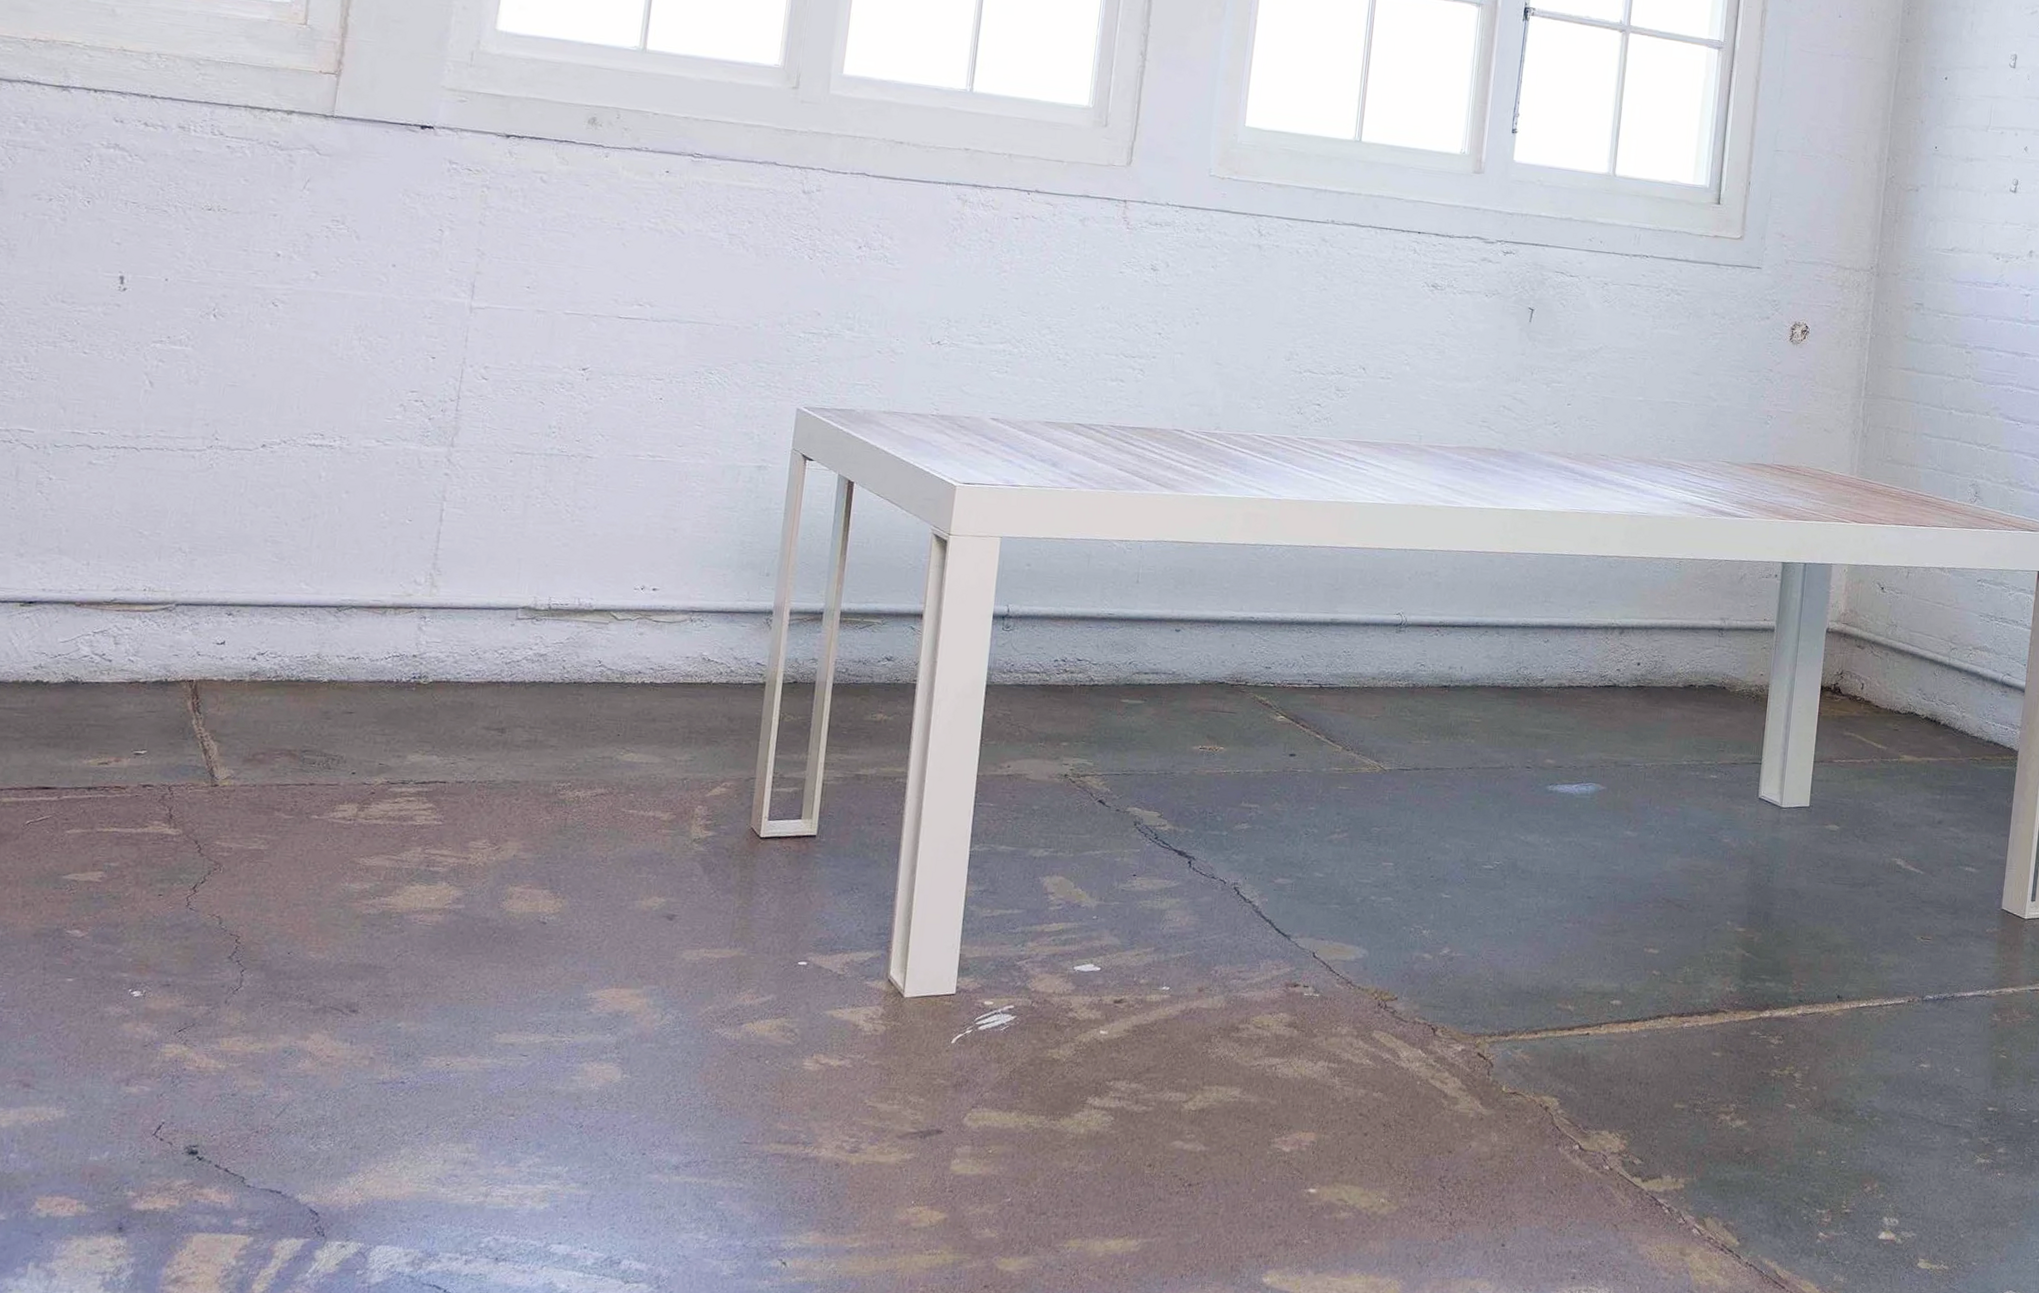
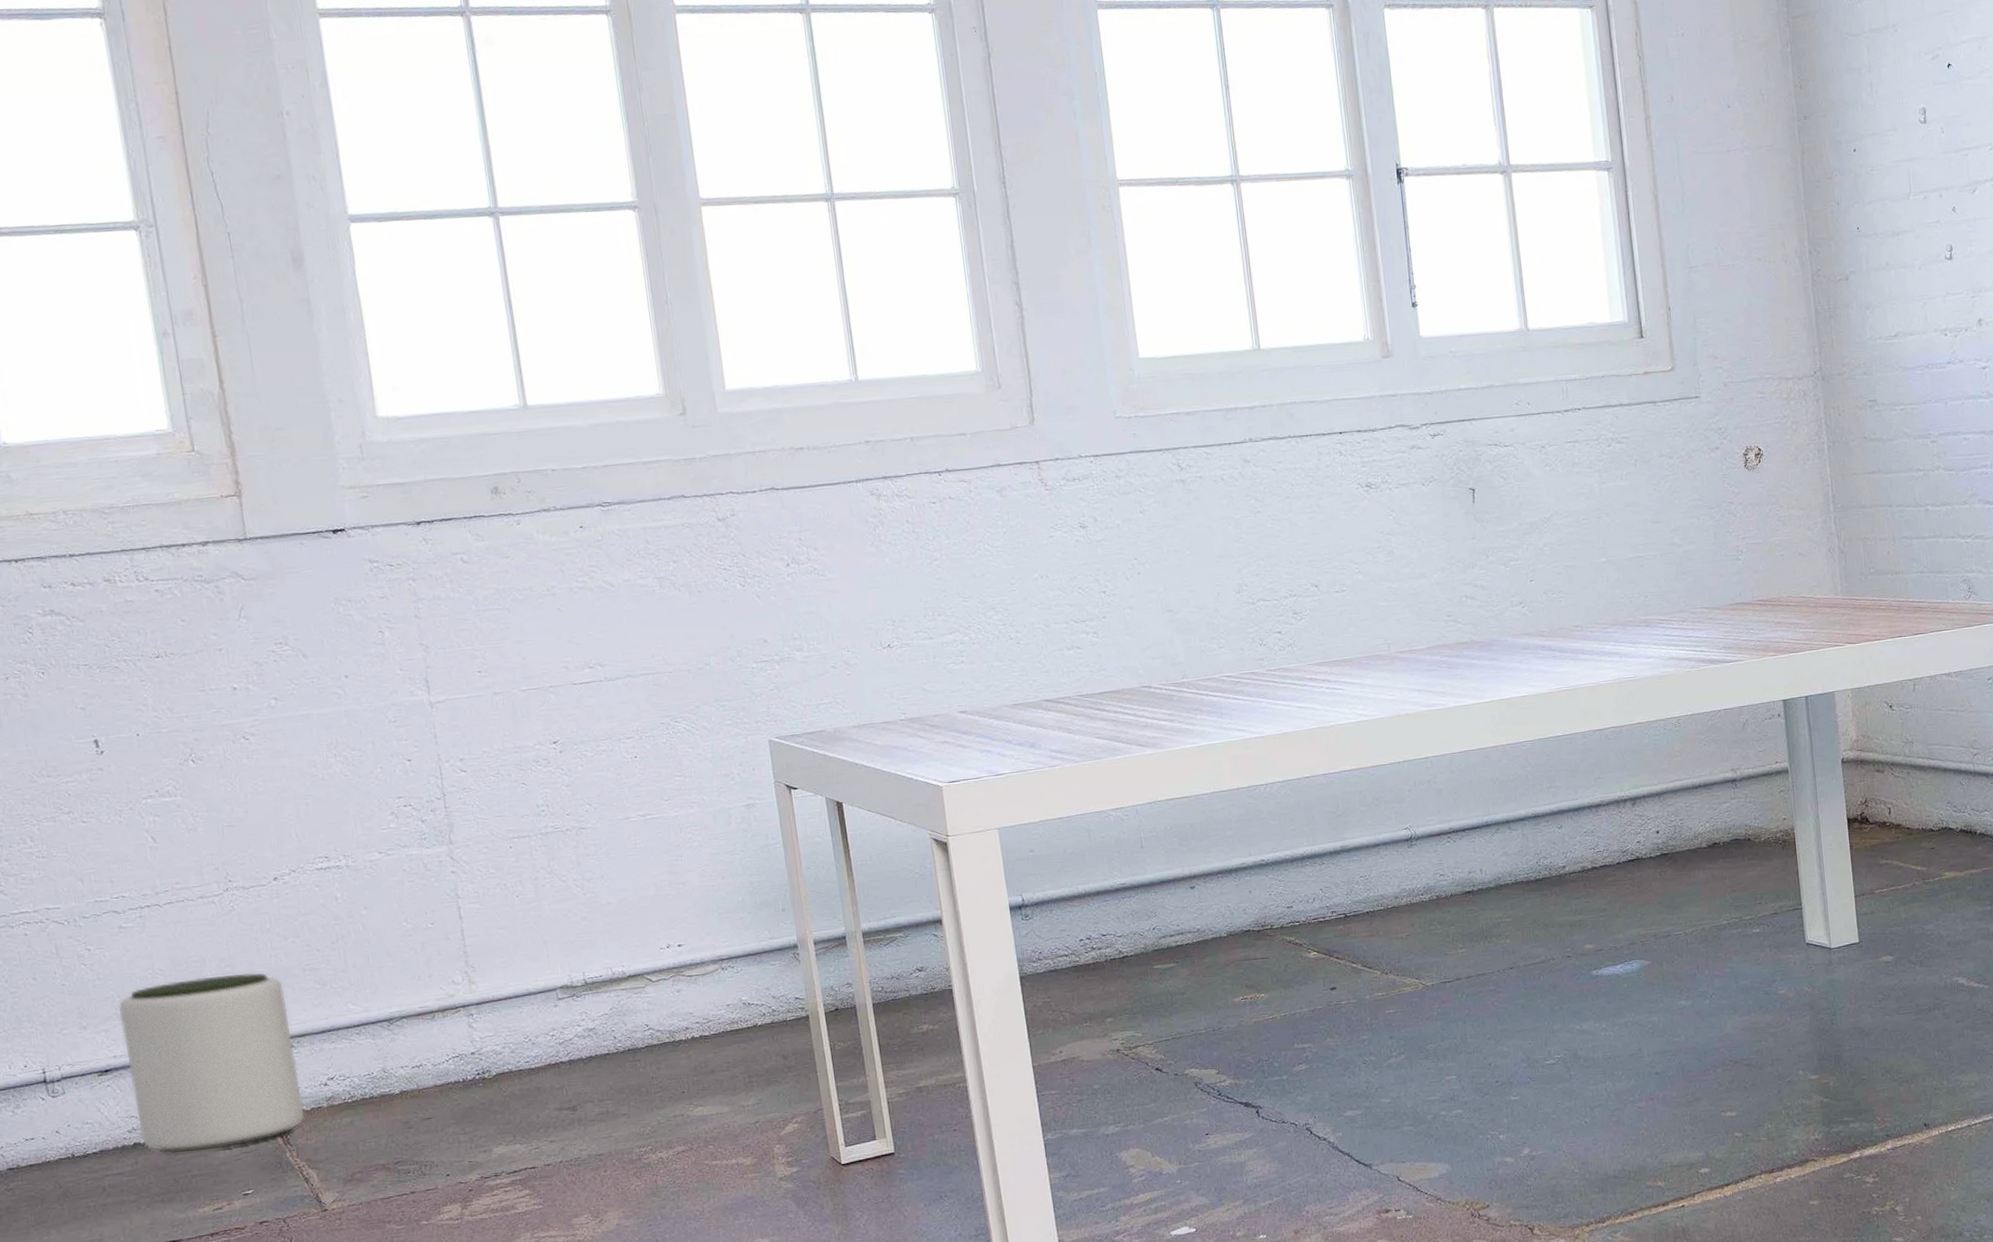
plant pot: none [45,526,240,704] -> present [118,972,305,1154]

